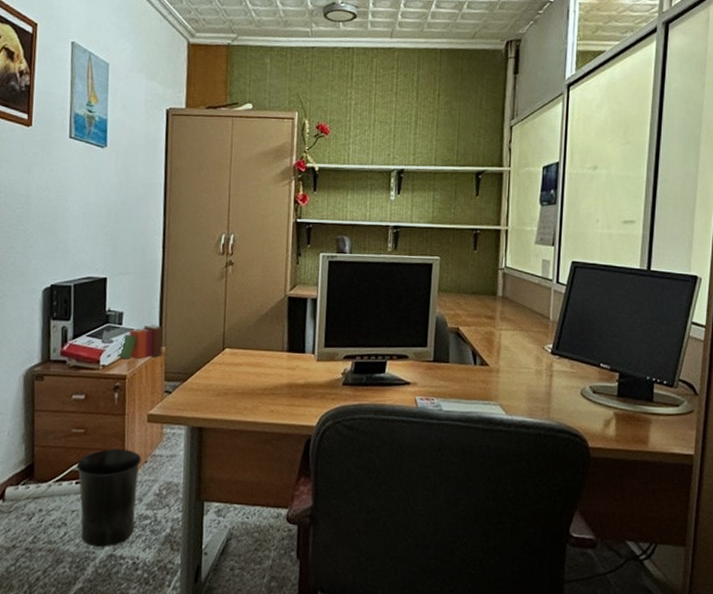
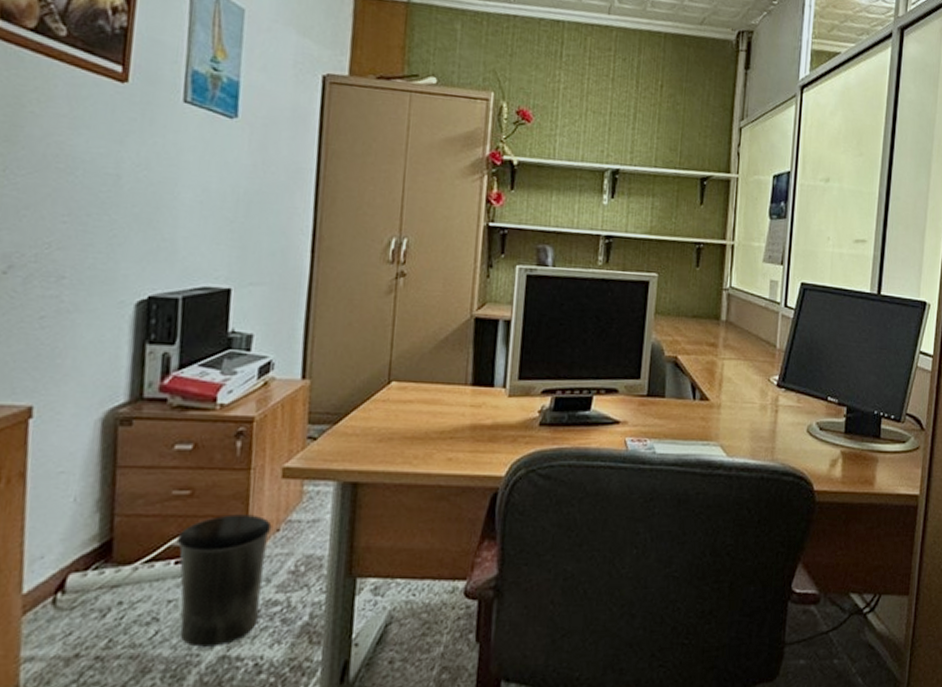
books: present [116,325,164,360] -> none [241,351,310,397]

